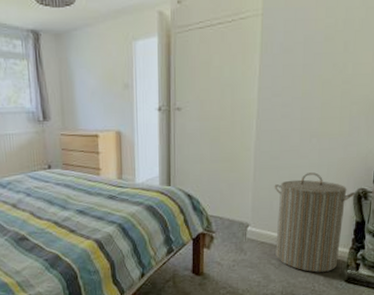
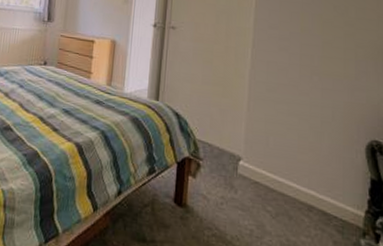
laundry hamper: present [274,172,355,273] -> none [270,112,367,236]

